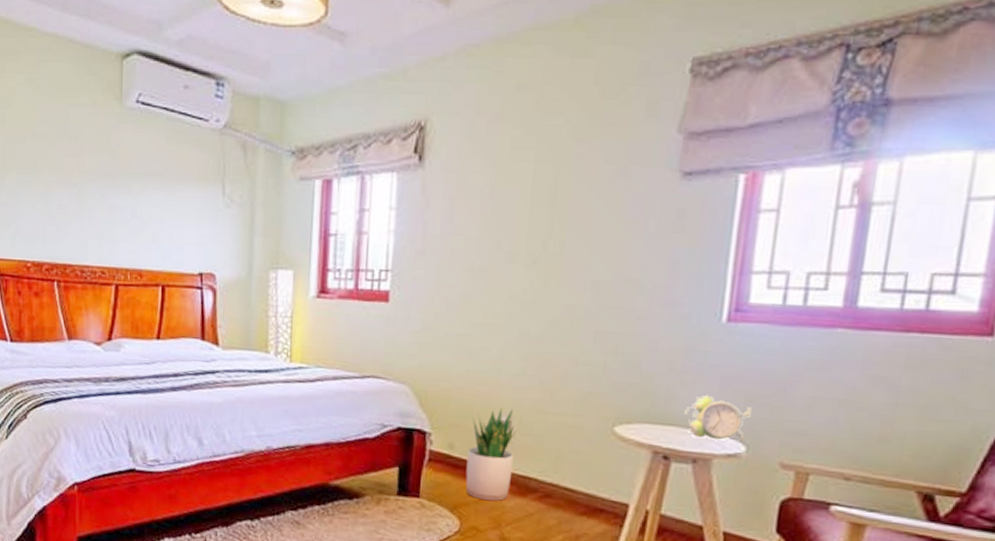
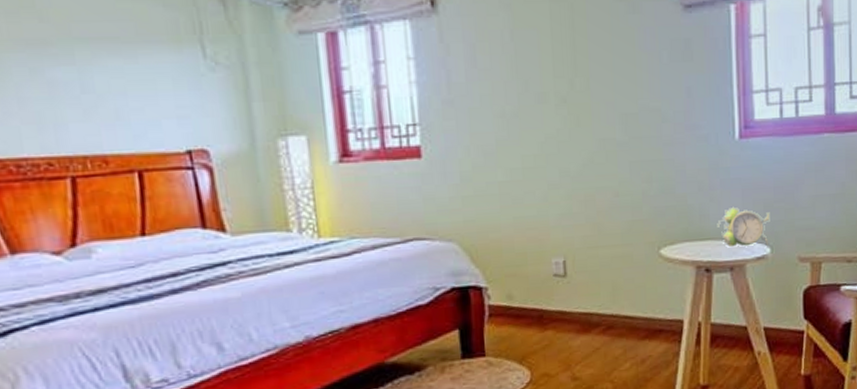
planter: present [465,408,517,502] -> none [526,249,574,345]

